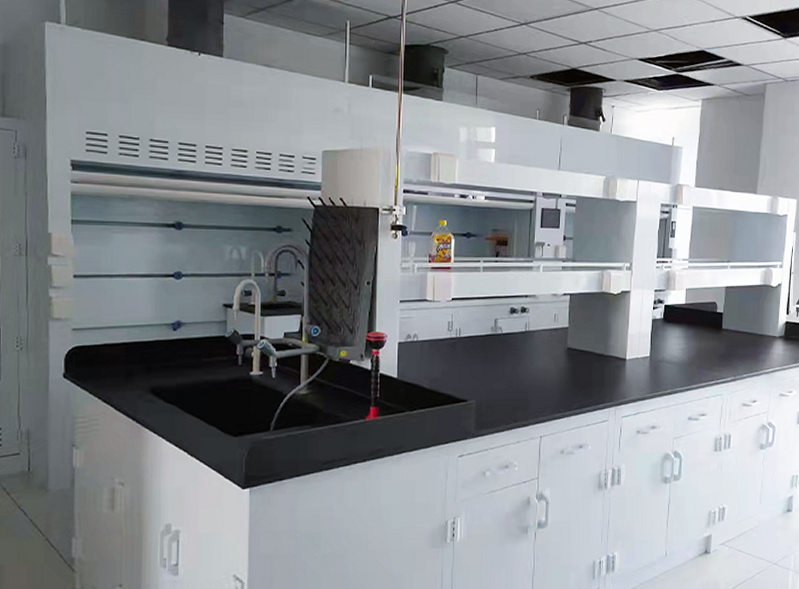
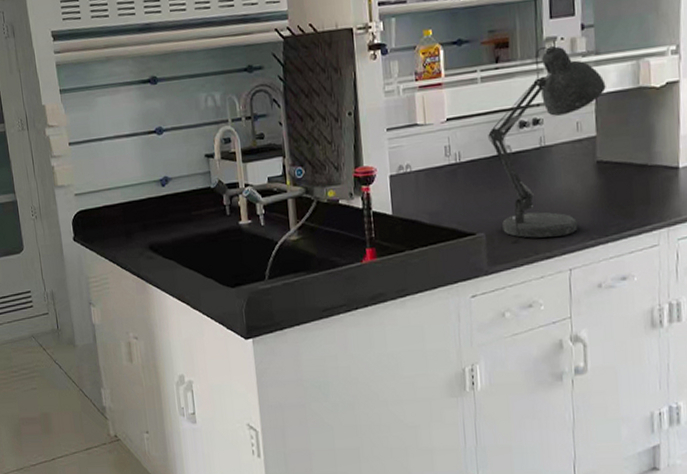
desk lamp: none [485,250,578,410] -> present [488,46,606,243]

